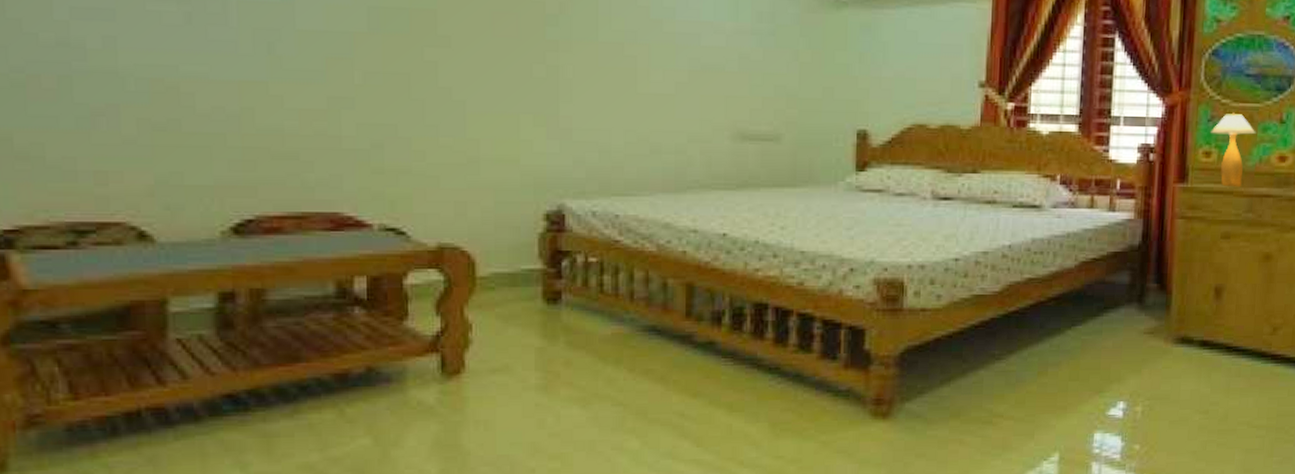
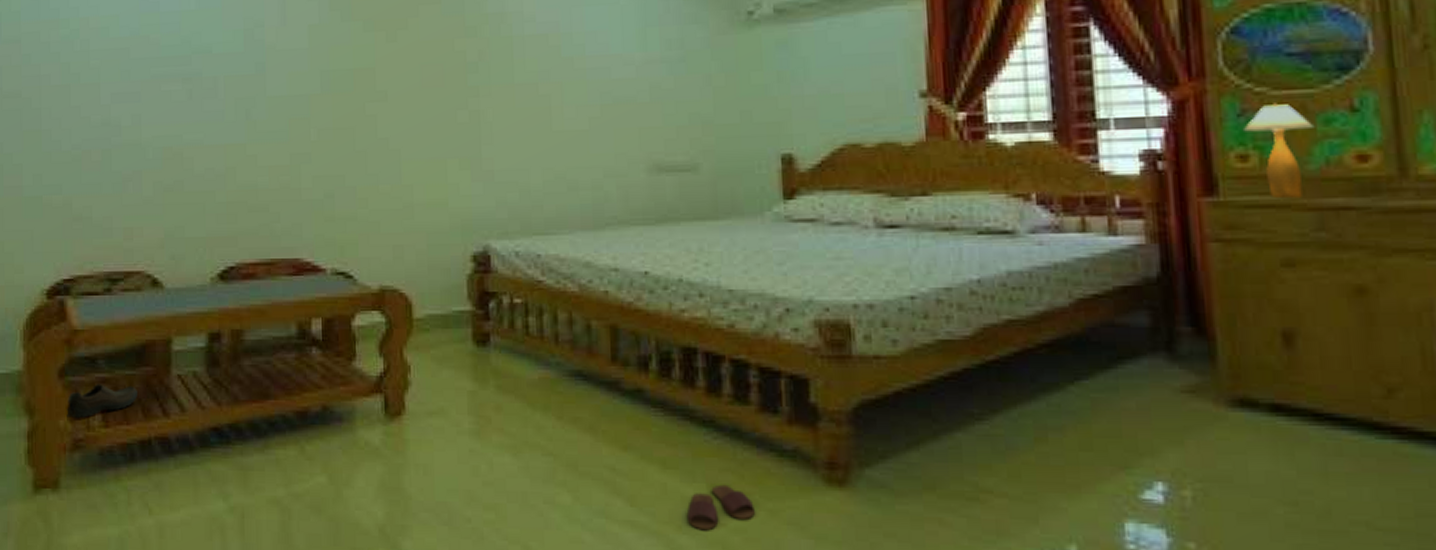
shoe: none [15,351,120,392] -> present [67,384,137,419]
slippers: none [748,422,810,464] -> present [686,484,755,531]

